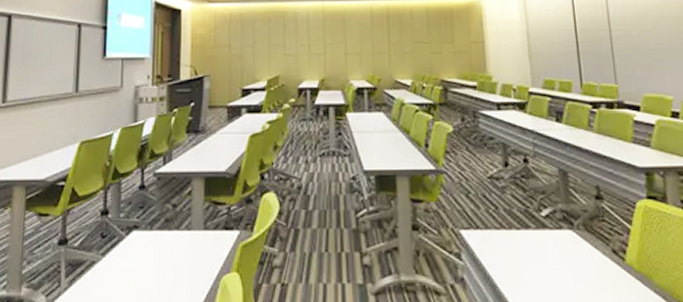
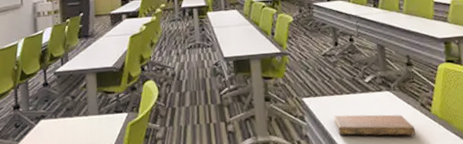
notebook: none [497,256,605,290] -> present [332,114,416,136]

